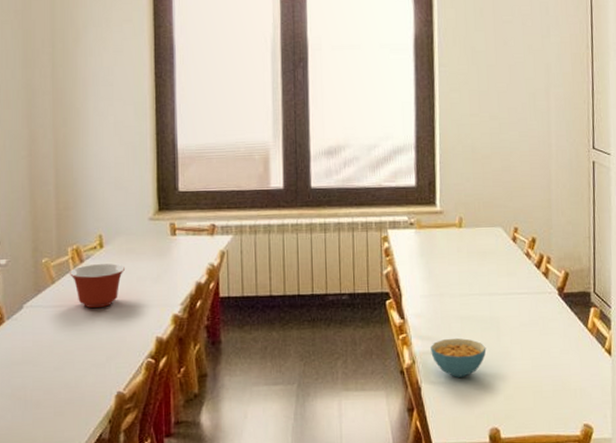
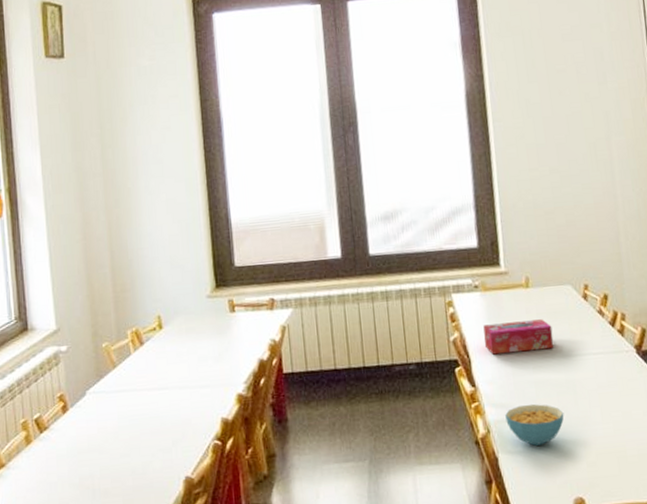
mixing bowl: present [70,263,126,309] -> none [131,344,187,392]
tissue box: none [415,258,482,290] -> present [483,319,554,355]

